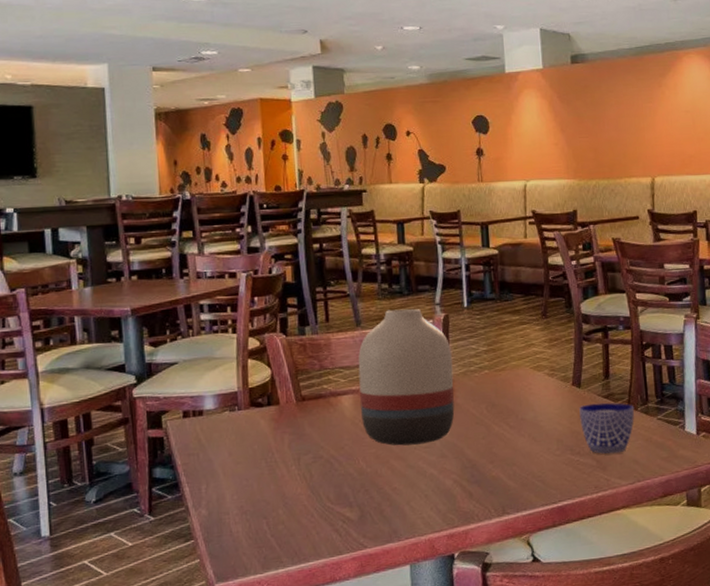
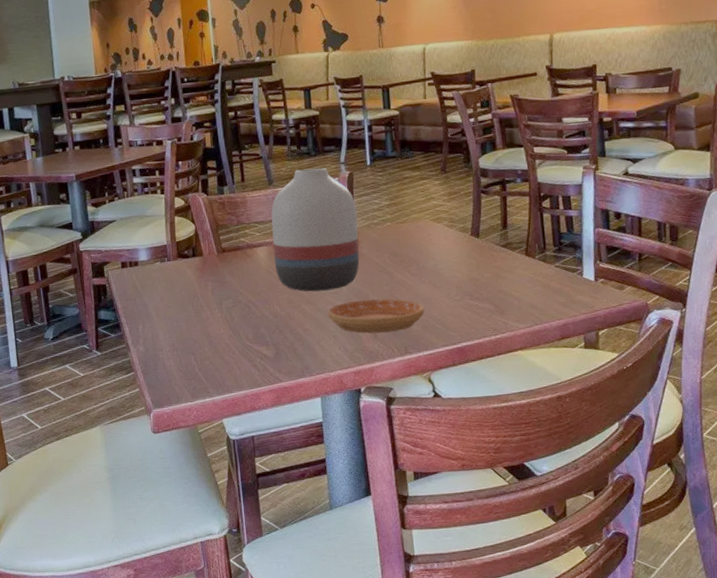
saucer: none [419,453,524,492] -> present [328,298,425,334]
cup: present [579,402,635,454] -> none [478,251,533,300]

